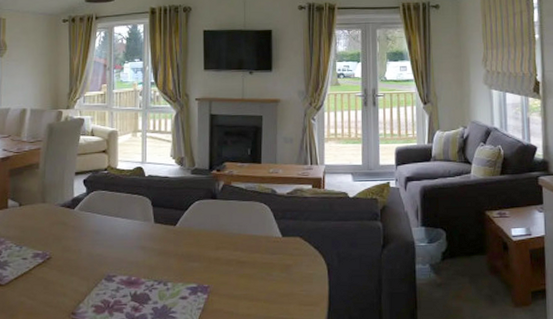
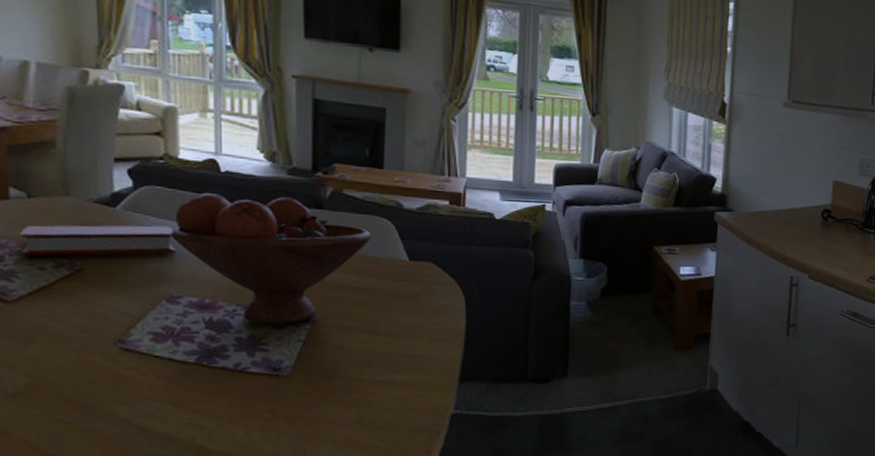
book: none [12,220,113,250] -> present [19,224,175,256]
fruit bowl: none [110,192,254,296] -> present [171,192,373,325]

